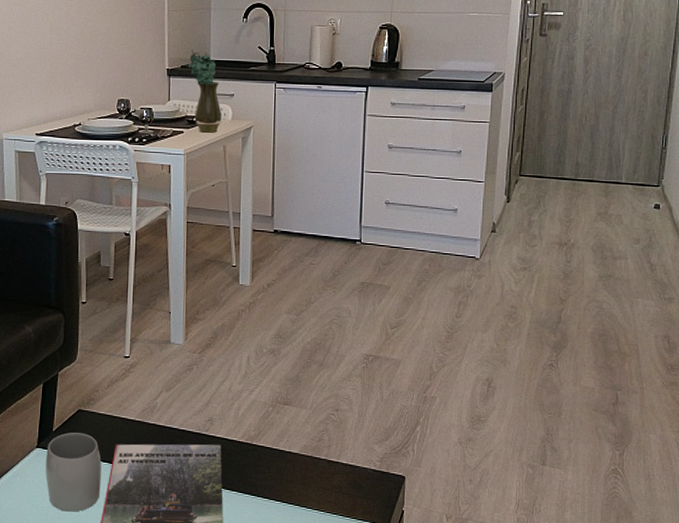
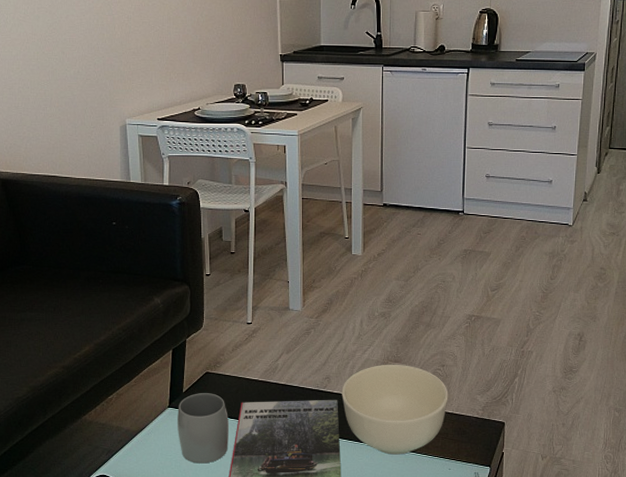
vase: present [189,50,222,133] -> none [301,36,333,114]
bowl: none [225,406,343,509] -> present [341,364,449,455]

